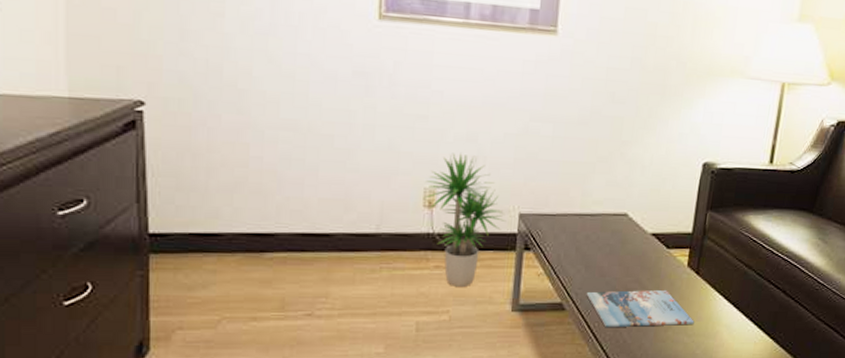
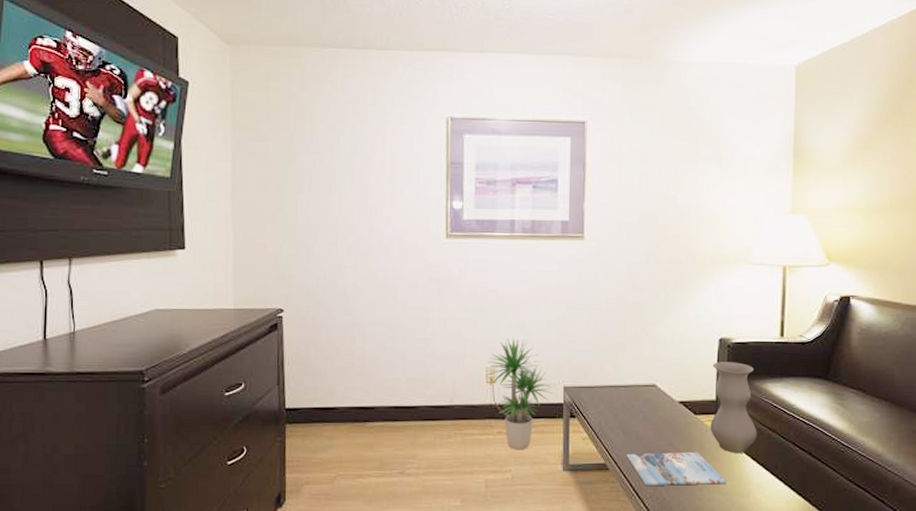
vase: none [682,189,737,291] -> present [710,362,757,453]

